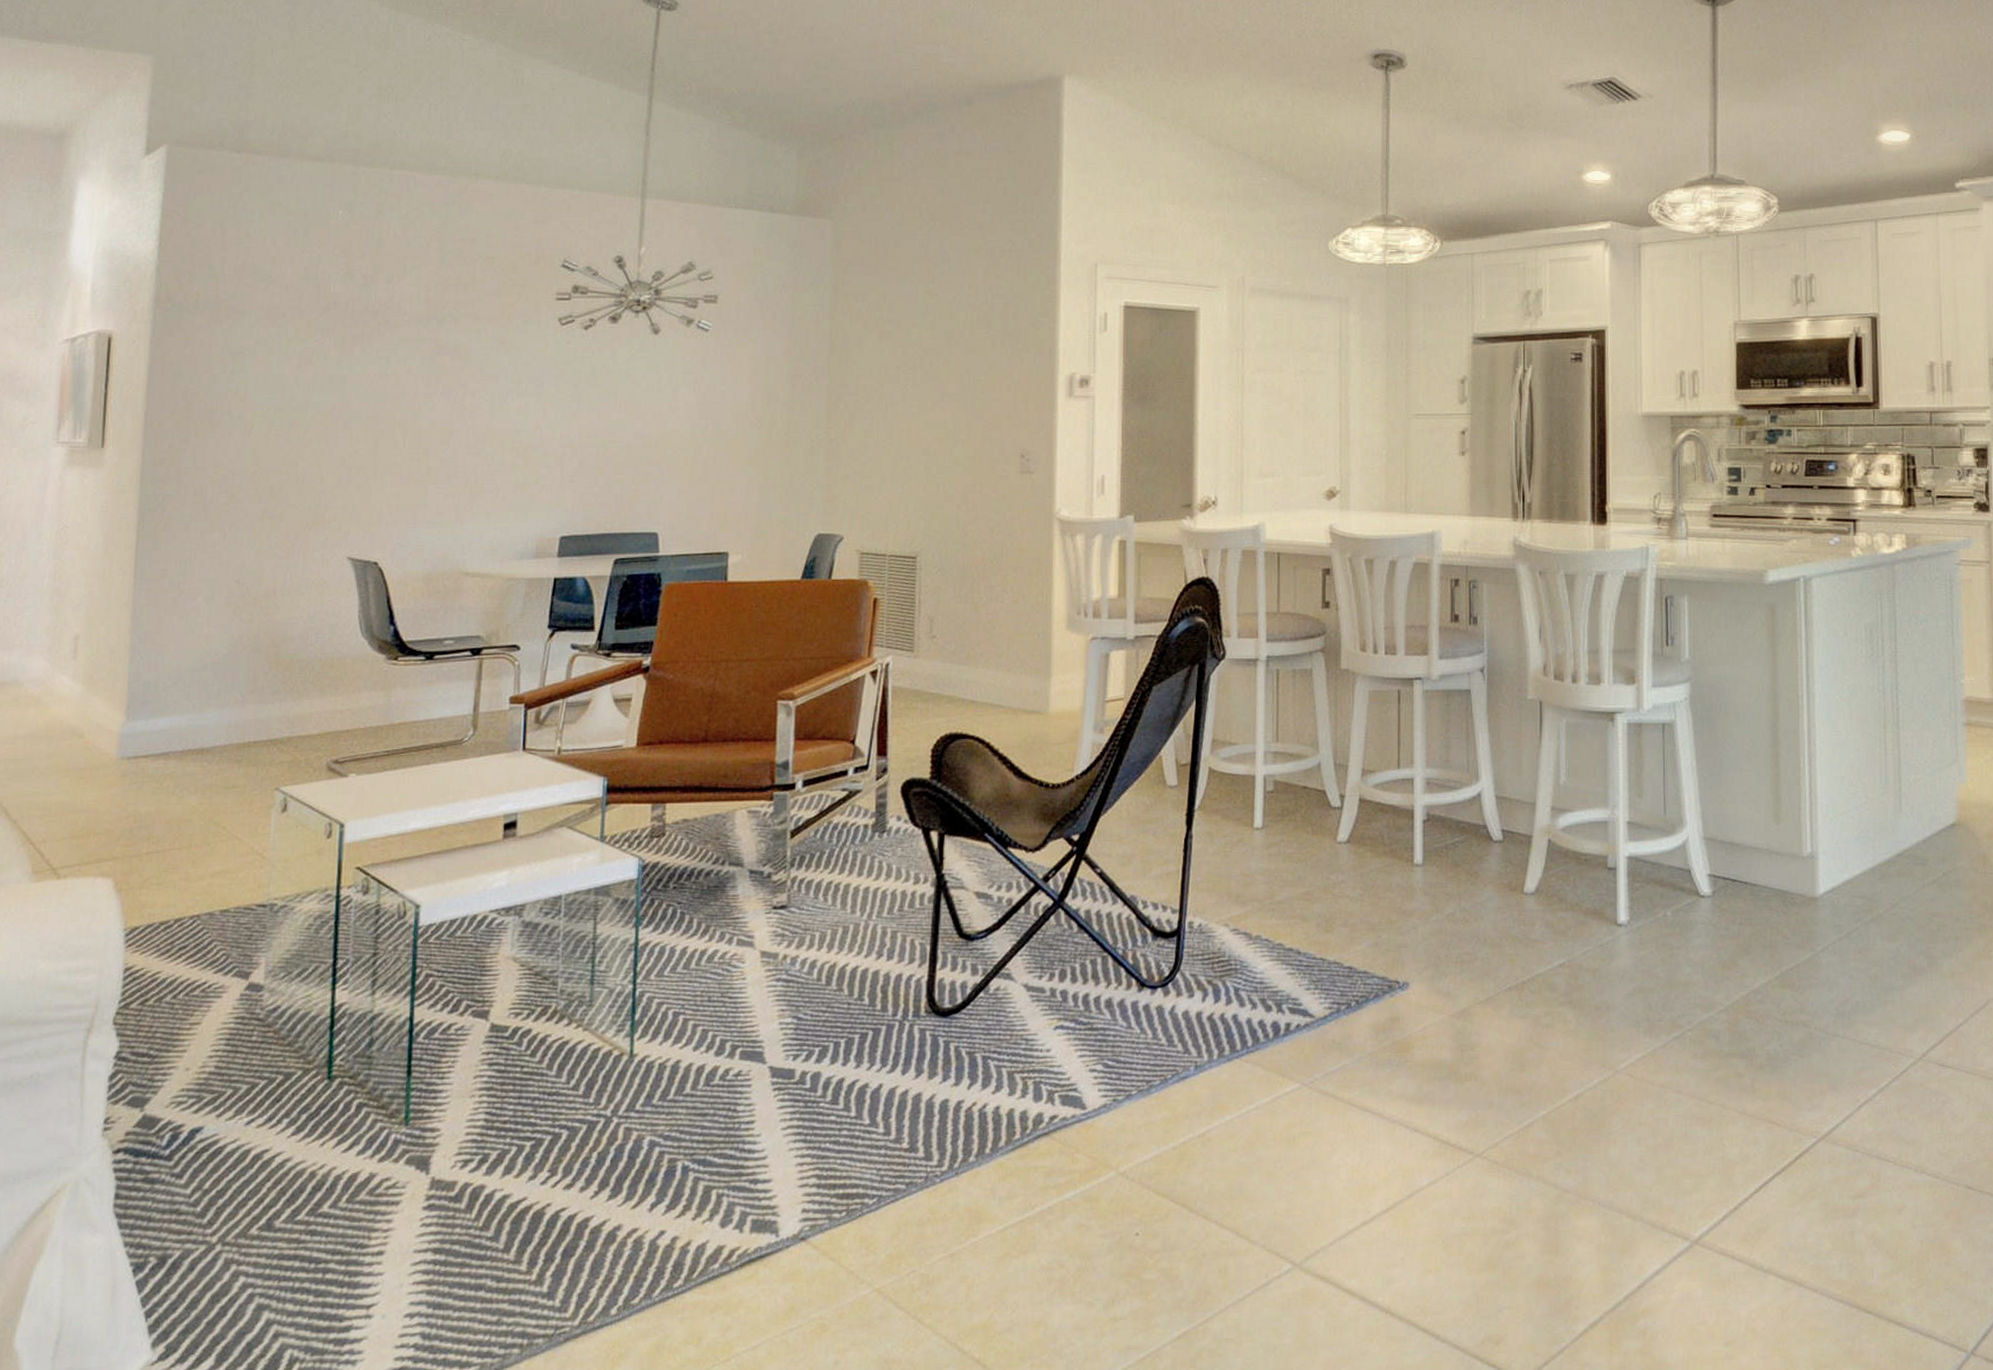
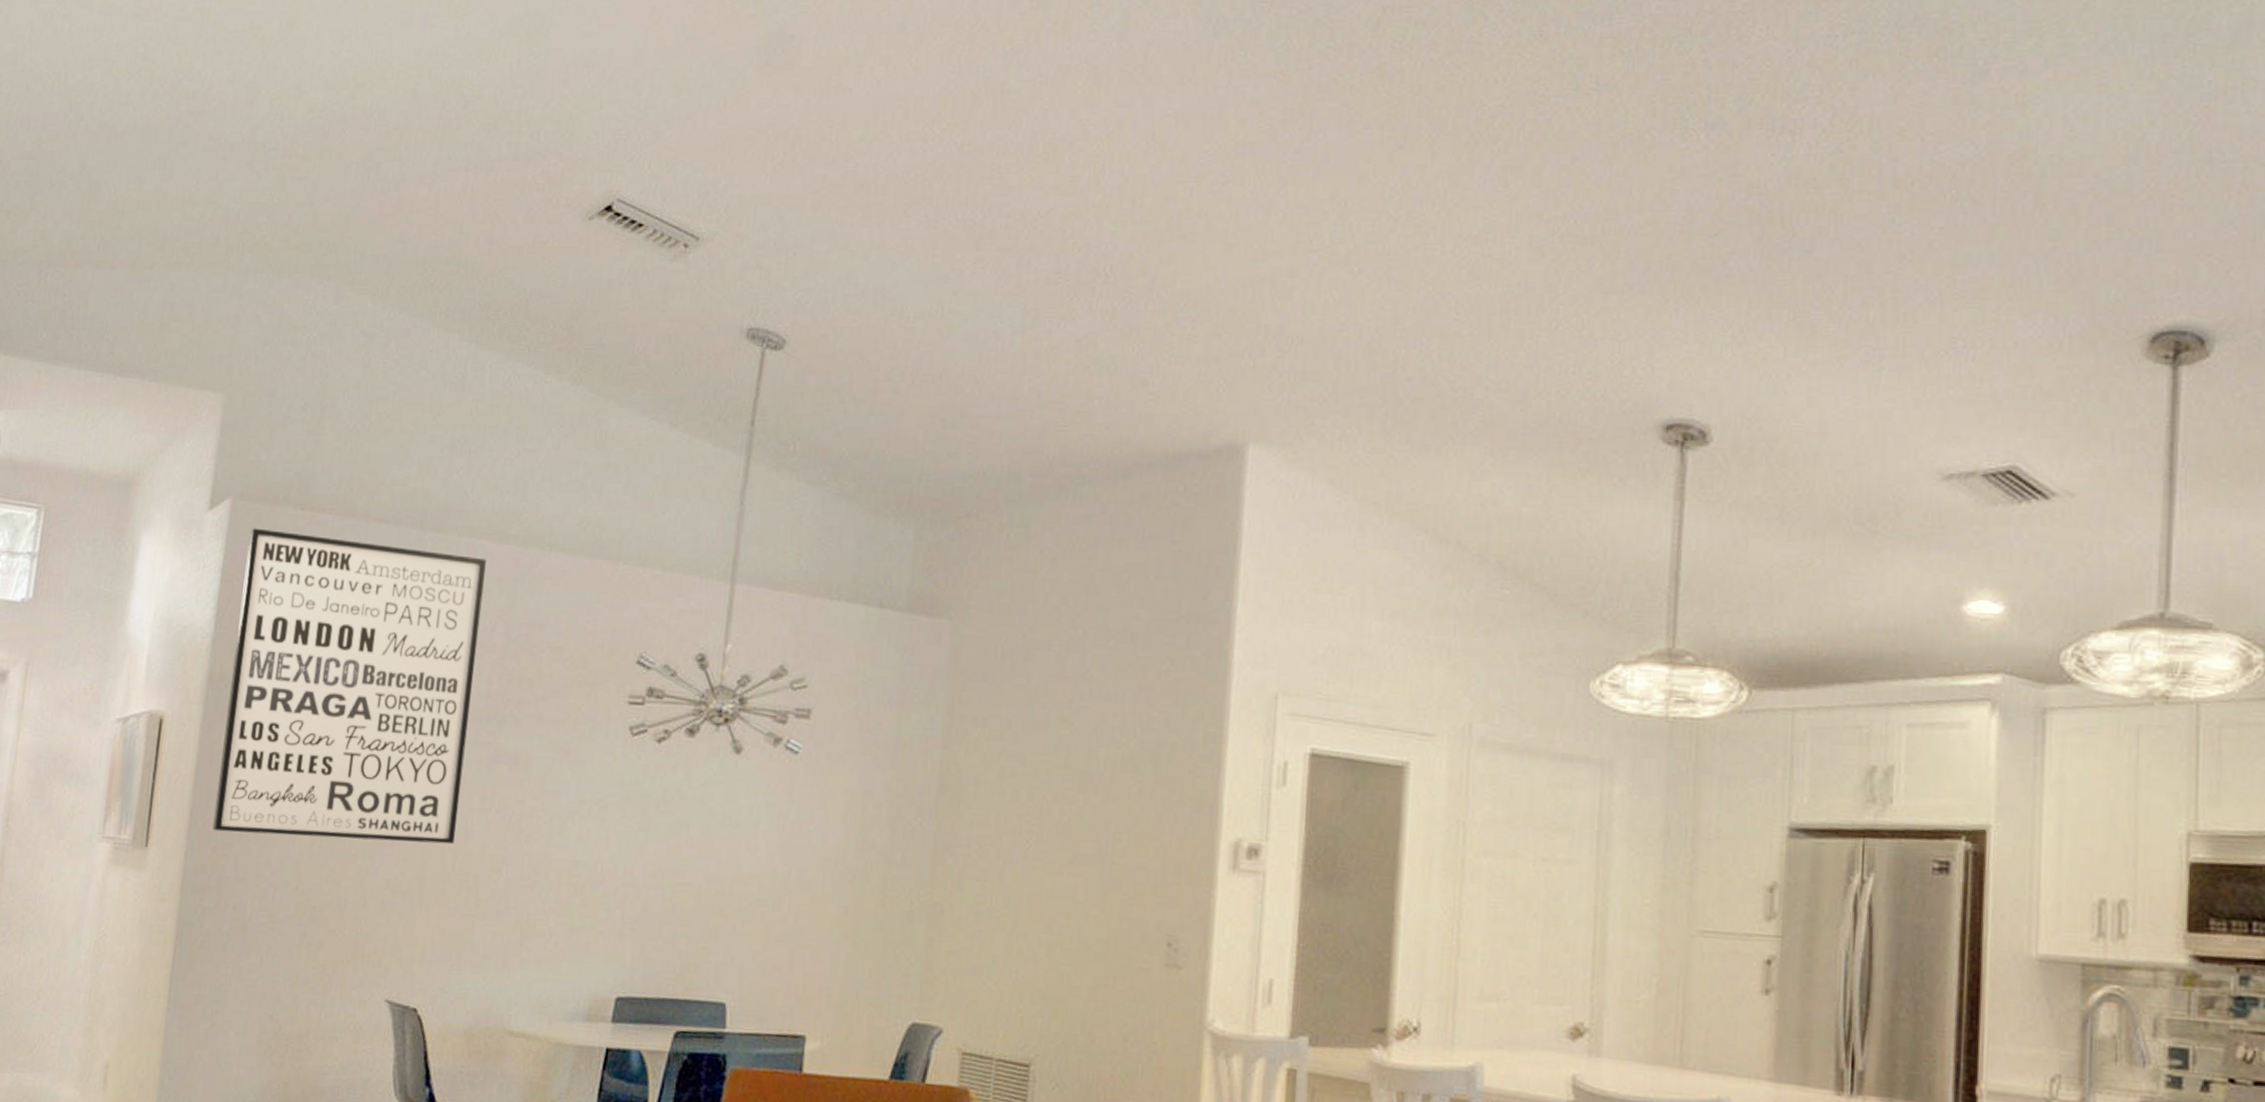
wall art: none [168,170,418,429] -> present [212,528,487,845]

